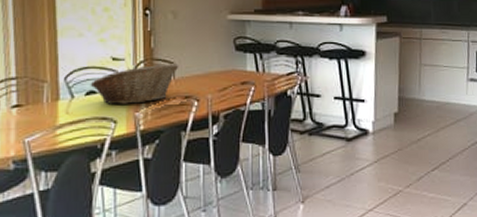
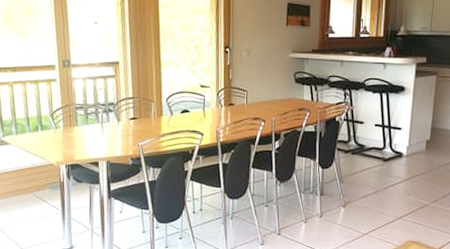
fruit basket: present [91,64,179,104] -> none [185,91,251,122]

